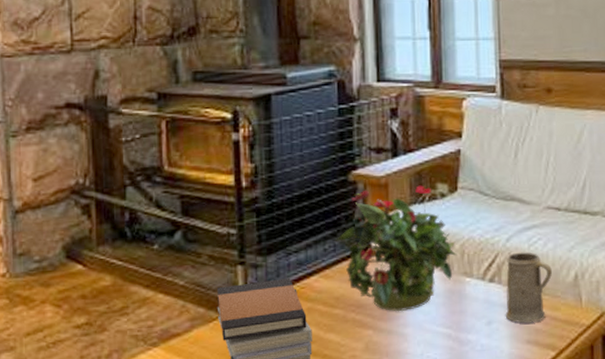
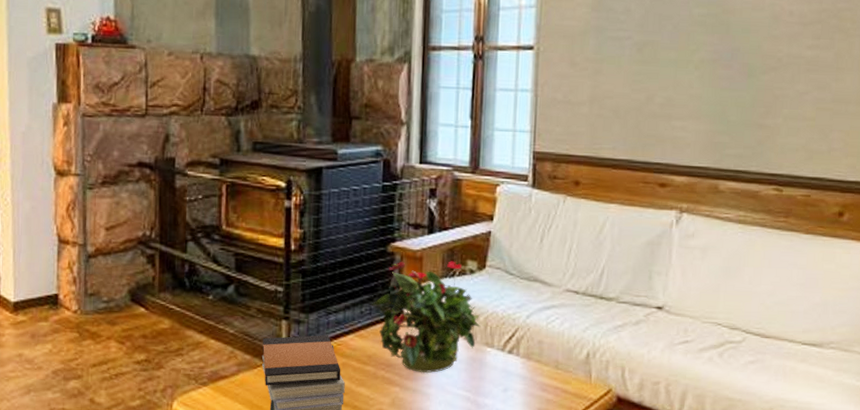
mug: present [505,252,552,324] -> none [520,329,566,394]

